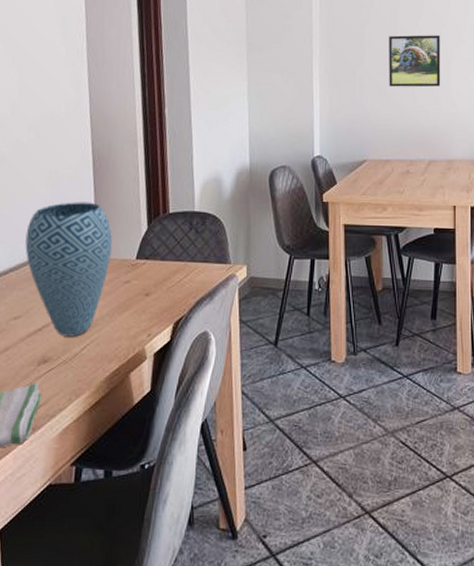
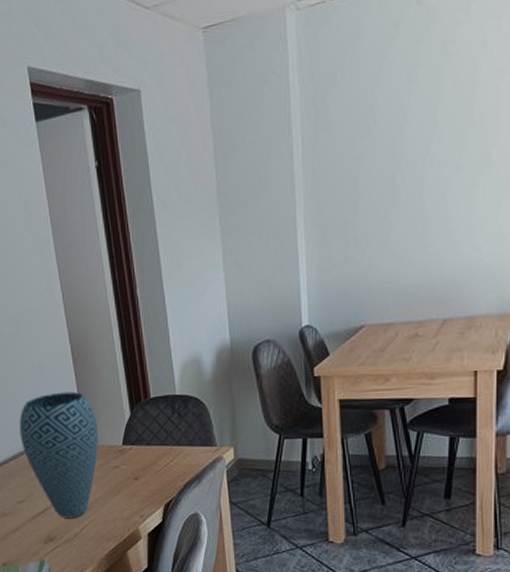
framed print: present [389,35,441,87] -> none [390,160,460,235]

